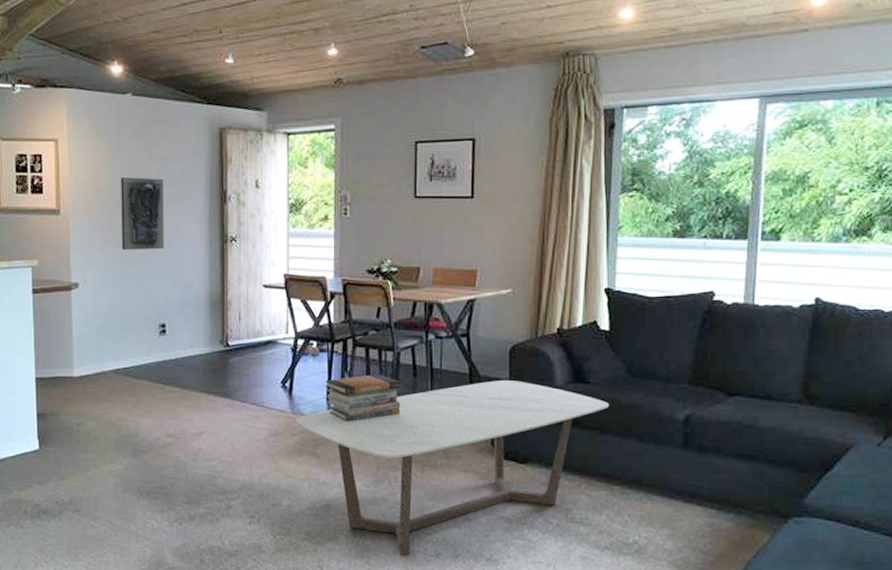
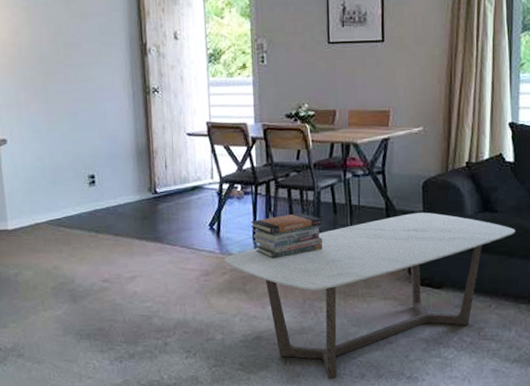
relief plaque: present [121,177,164,250] -> none [41,33,89,105]

